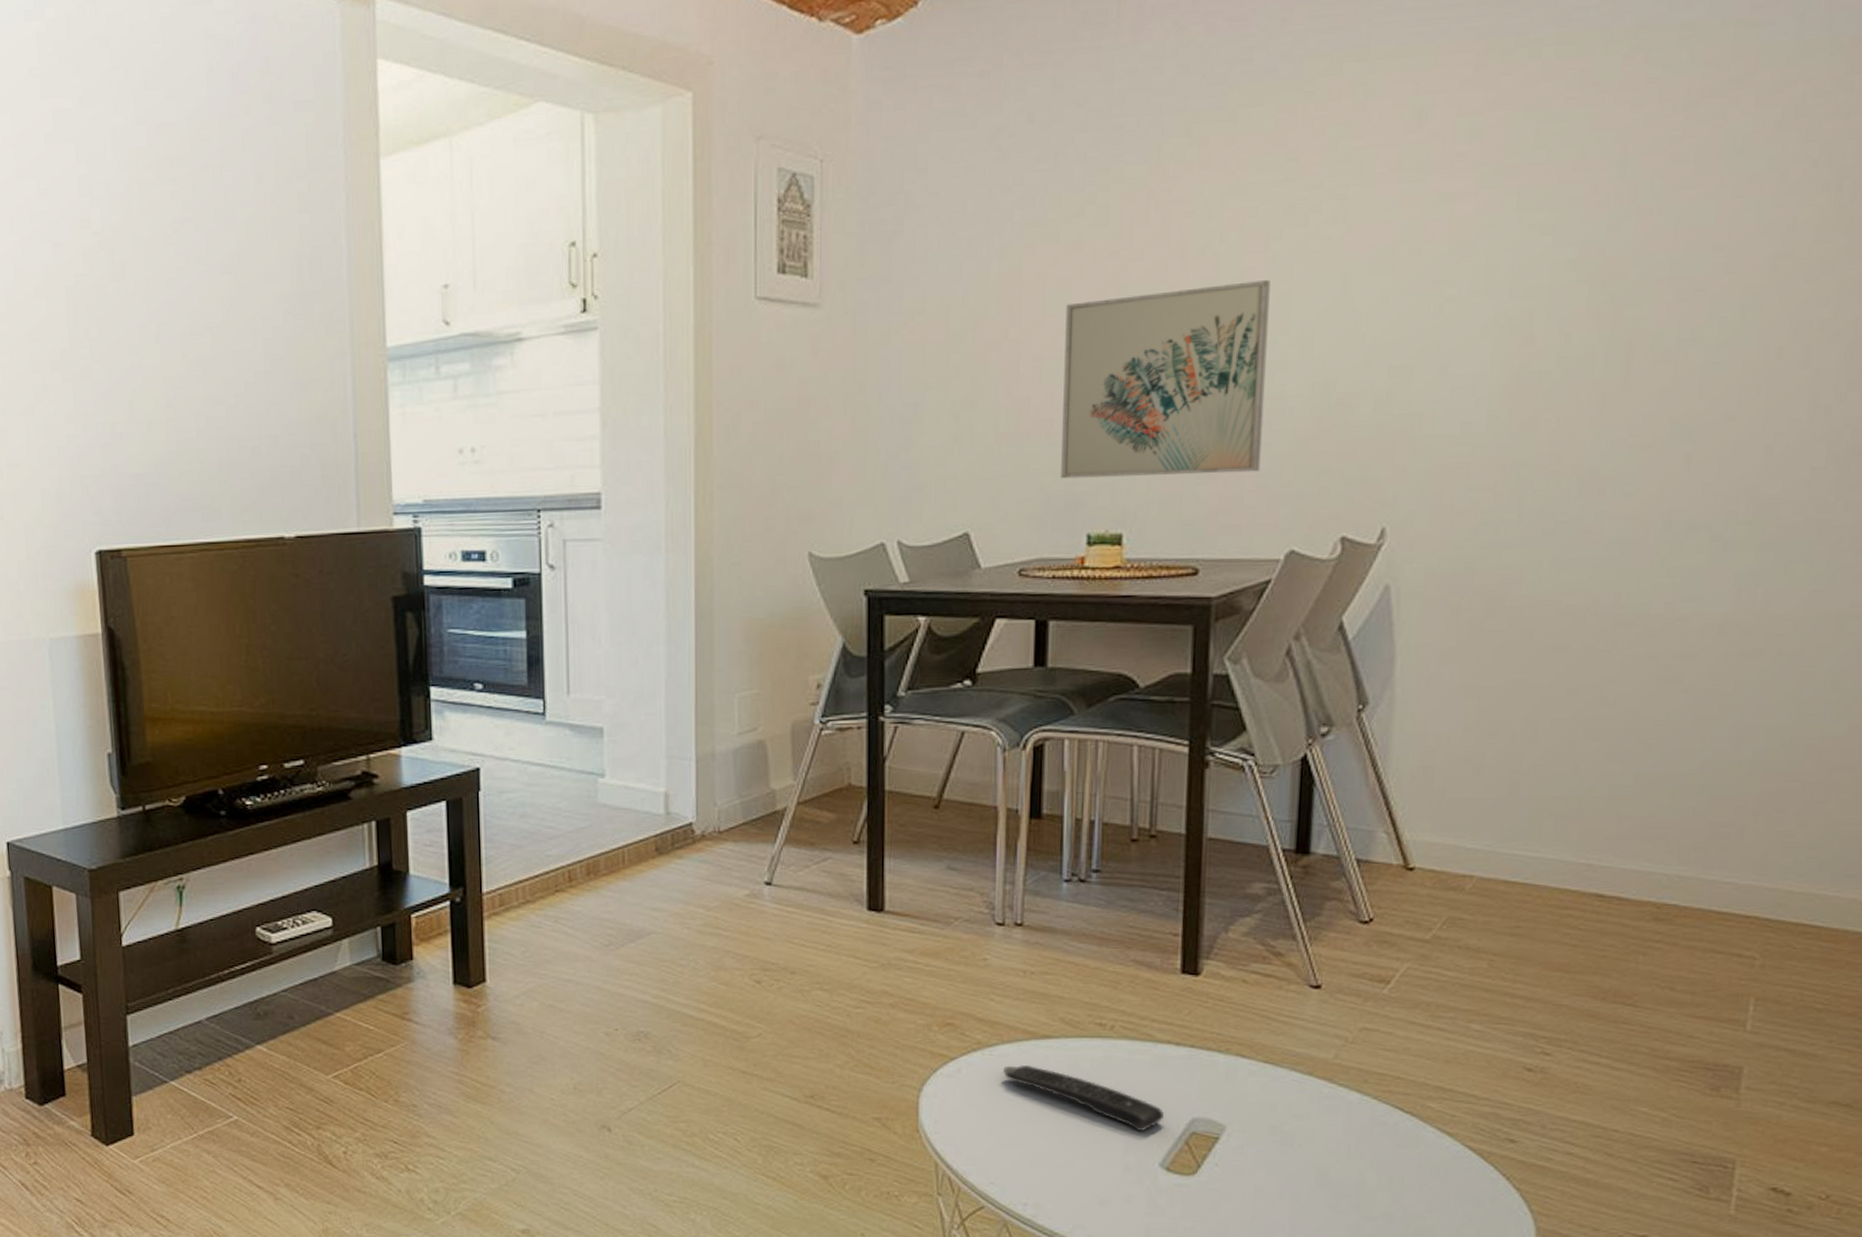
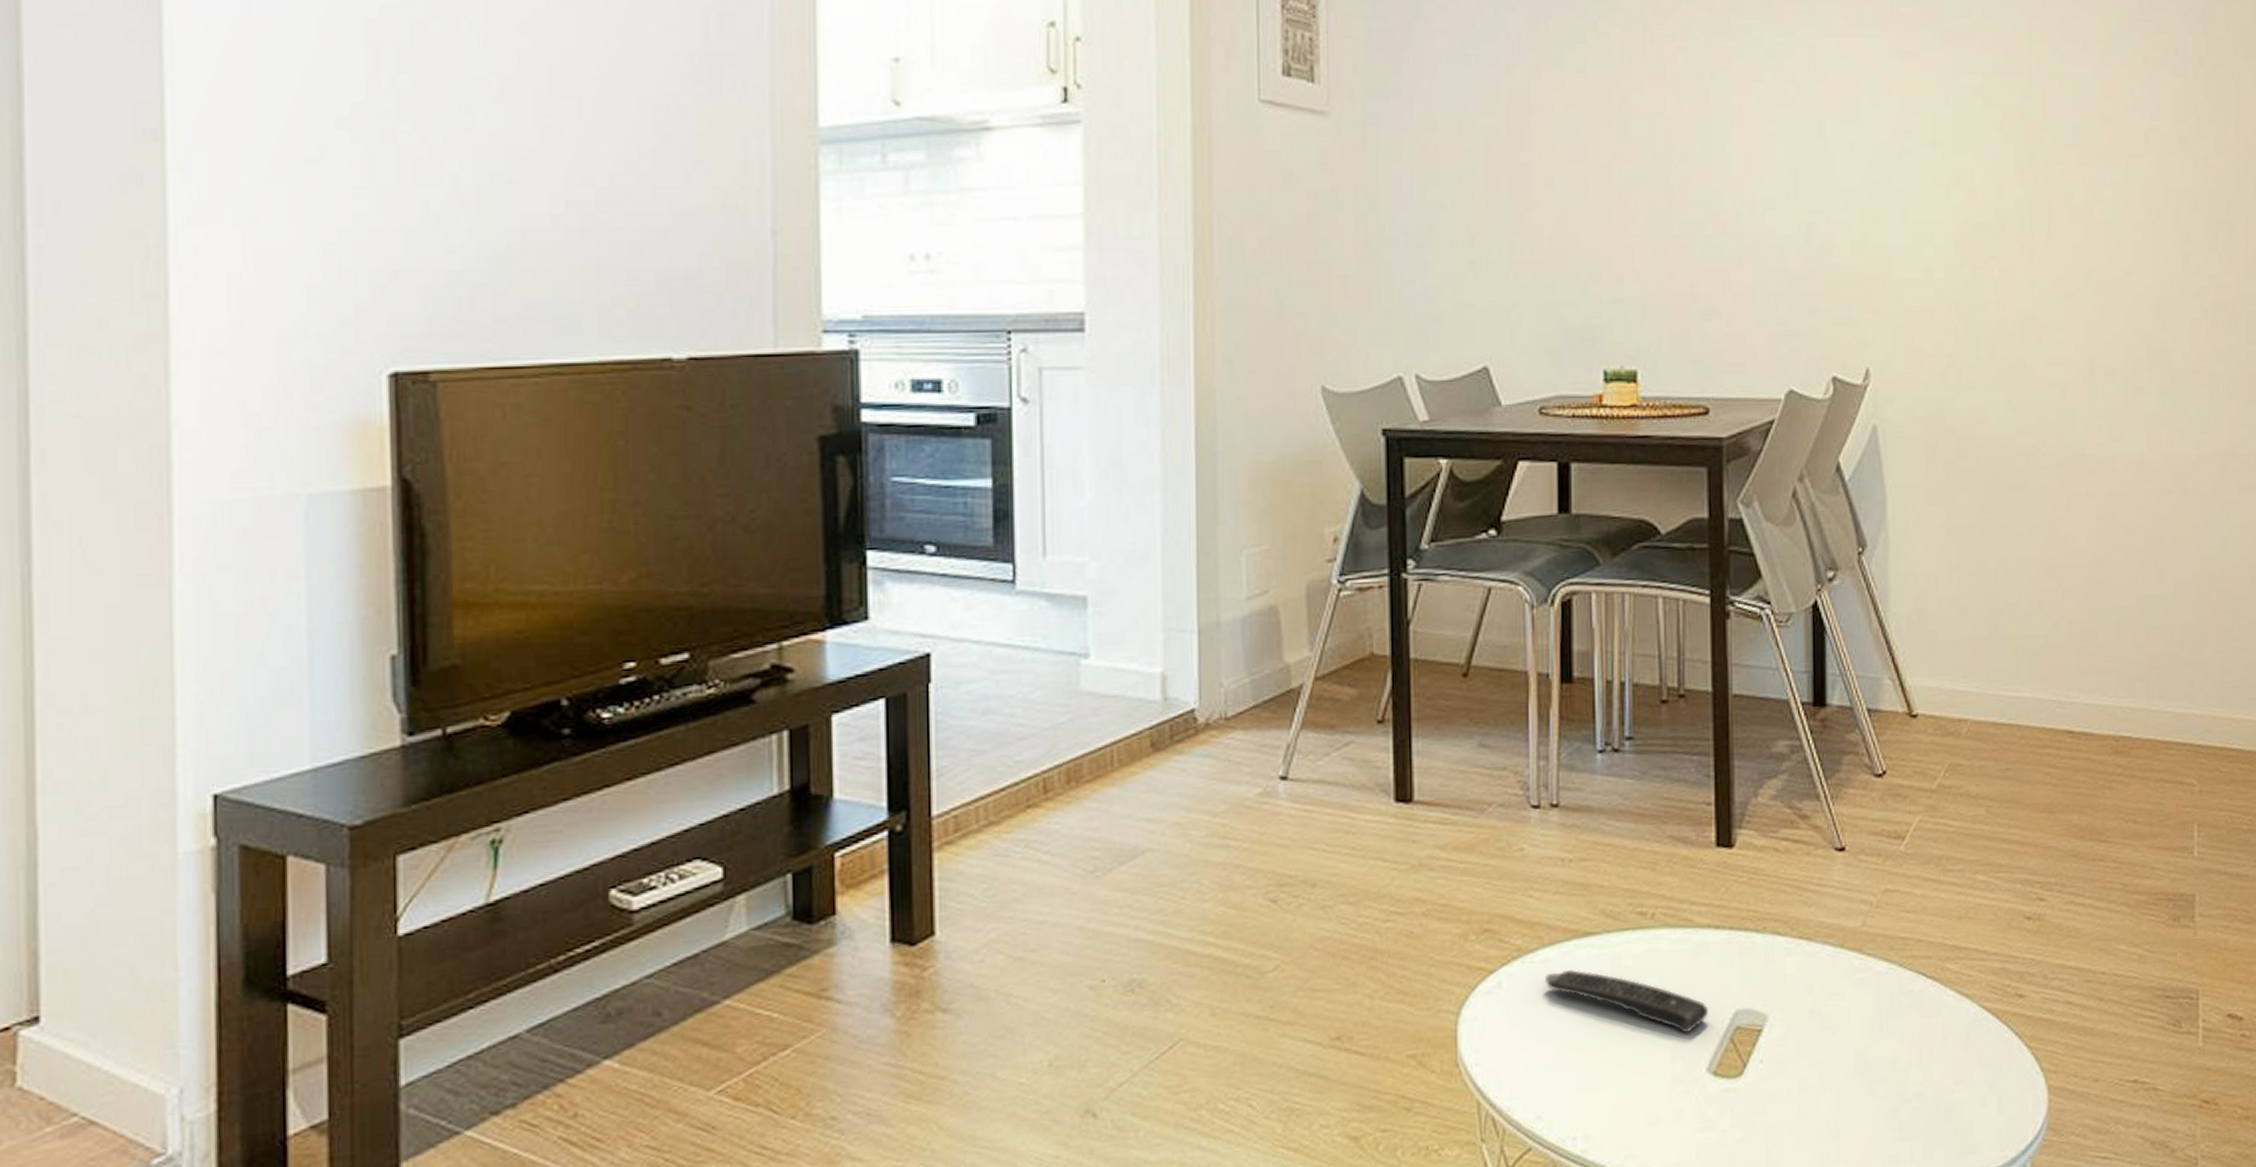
wall art: present [1061,280,1270,479] -> none [1574,120,1758,311]

